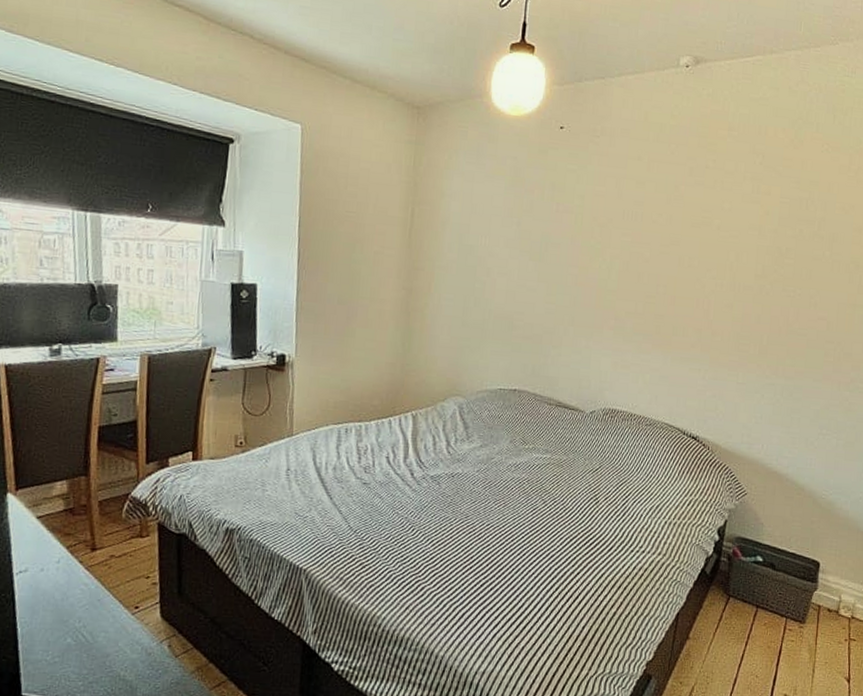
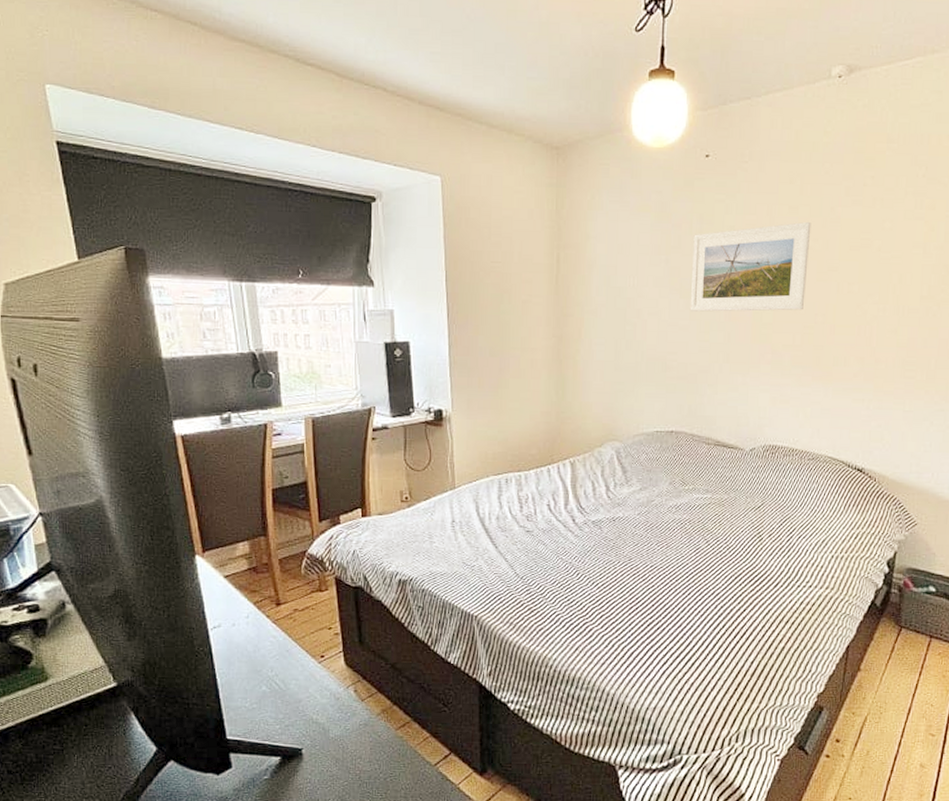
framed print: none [538,196,657,280] -> present [690,221,811,312]

